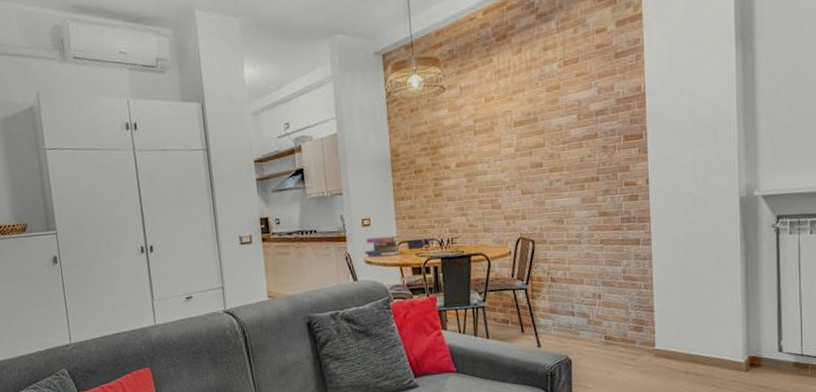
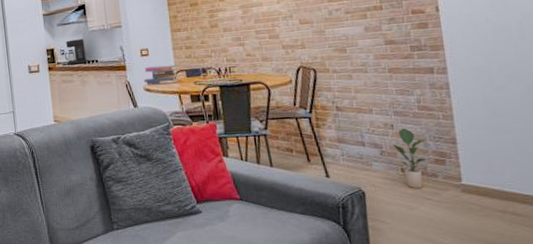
coffee maker: none [279,207,305,237] -> present [64,39,87,66]
potted plant: none [599,297,628,355] -> present [393,128,427,189]

